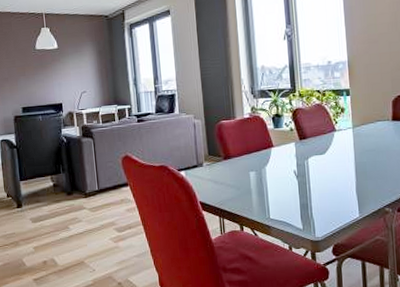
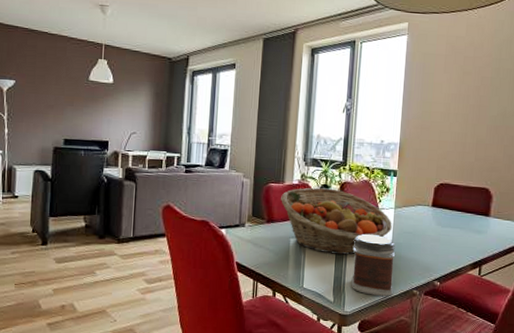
fruit basket: none [234,117,353,182] -> present [281,187,392,255]
jar: none [315,157,364,219] -> present [351,234,396,297]

